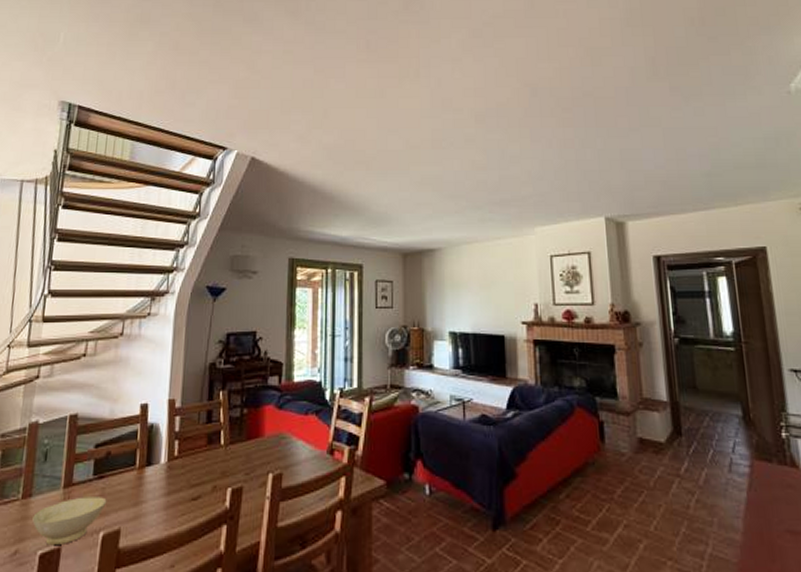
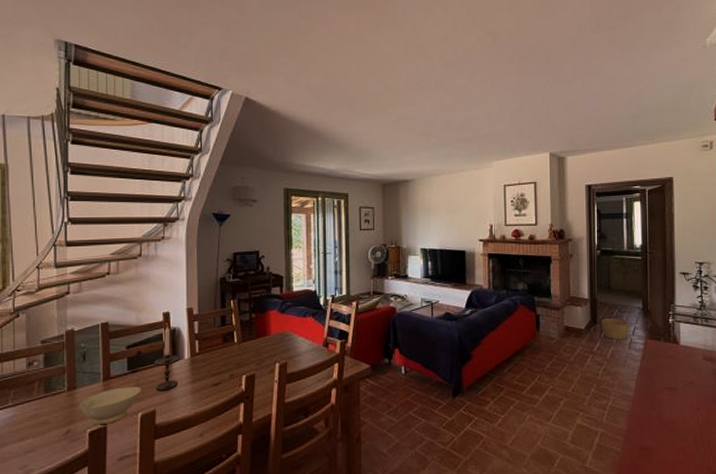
candlestick: none [123,414,155,505] -> present [154,321,180,392]
basket: none [687,428,726,460] -> present [601,318,628,341]

